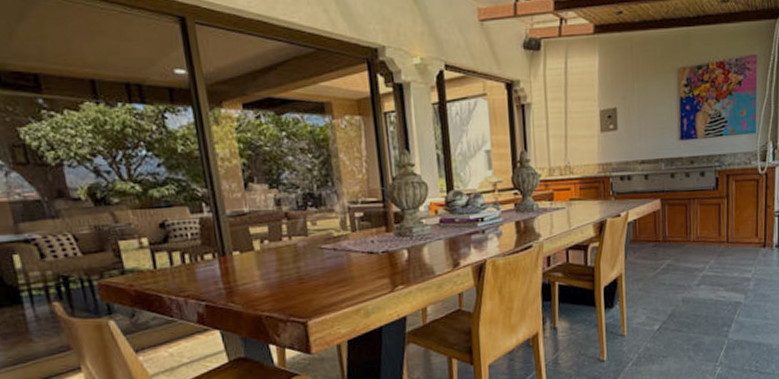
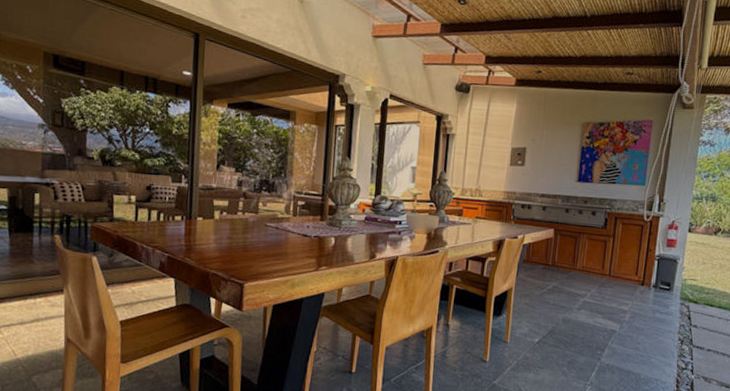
bowl: none [487,203,528,230] -> present [405,212,440,235]

